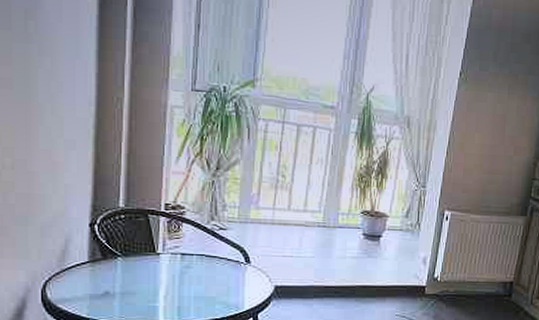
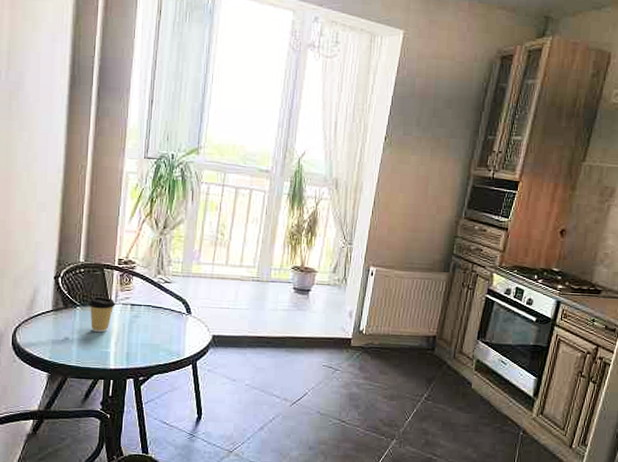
coffee cup: none [130,245,164,286] -> present [88,296,116,333]

